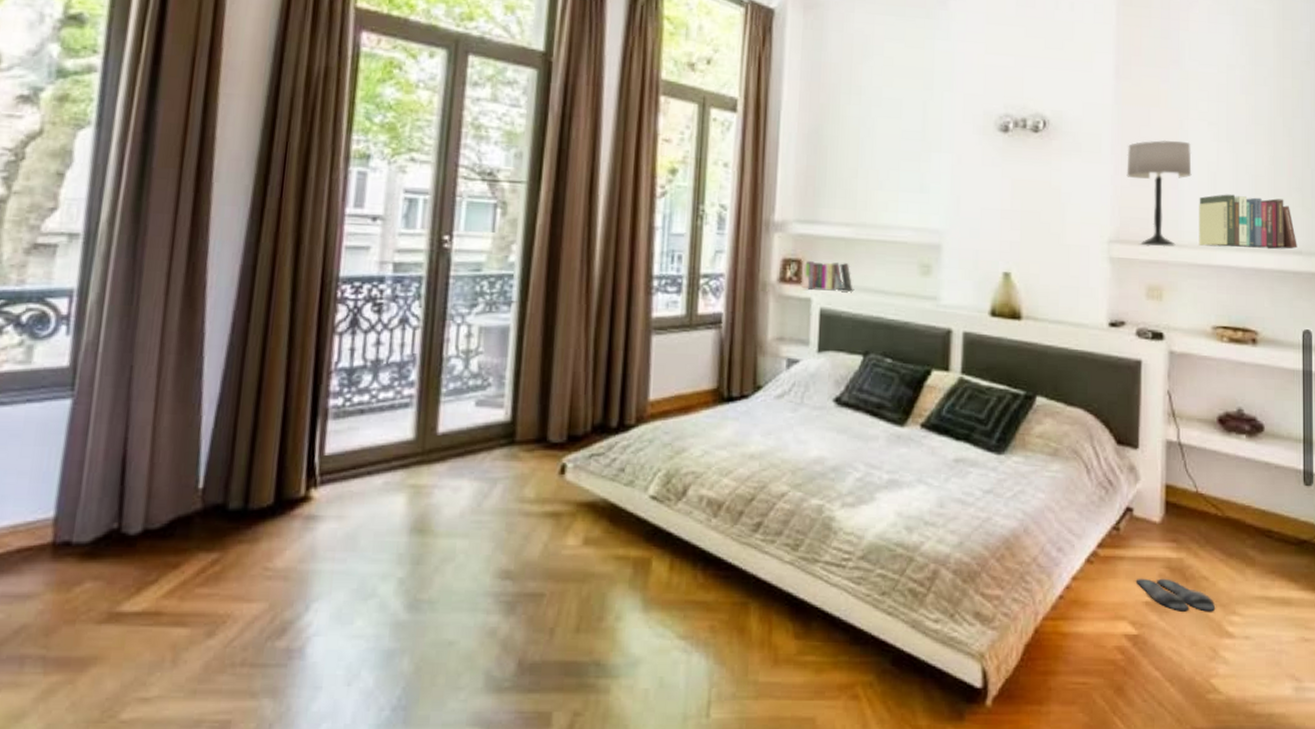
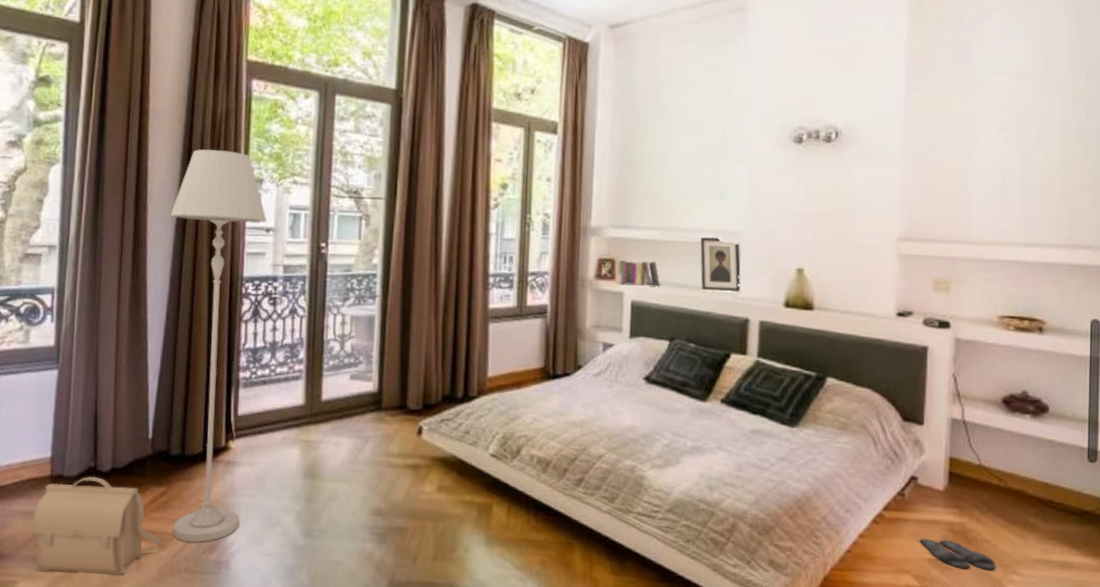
backpack: none [20,541,212,677] -> present [32,476,163,575]
floor lamp: none [225,115,374,625] -> present [170,149,267,543]
picture frame: none [898,235,942,298] -> present [700,237,740,291]
table lamp: present [1126,139,1192,247] -> none [916,145,981,244]
books: present [1199,194,1297,250] -> none [986,194,1088,245]

